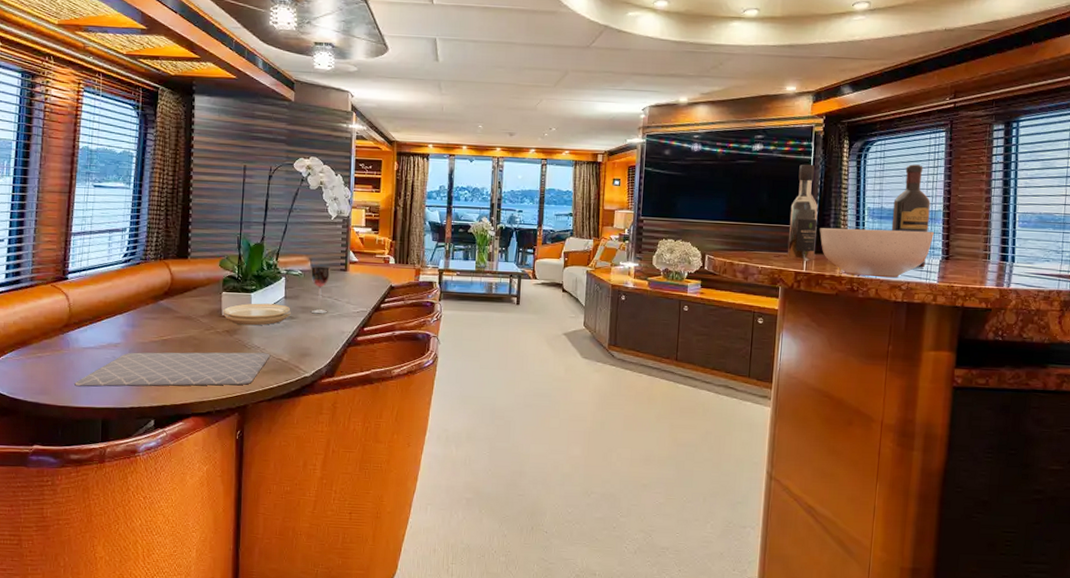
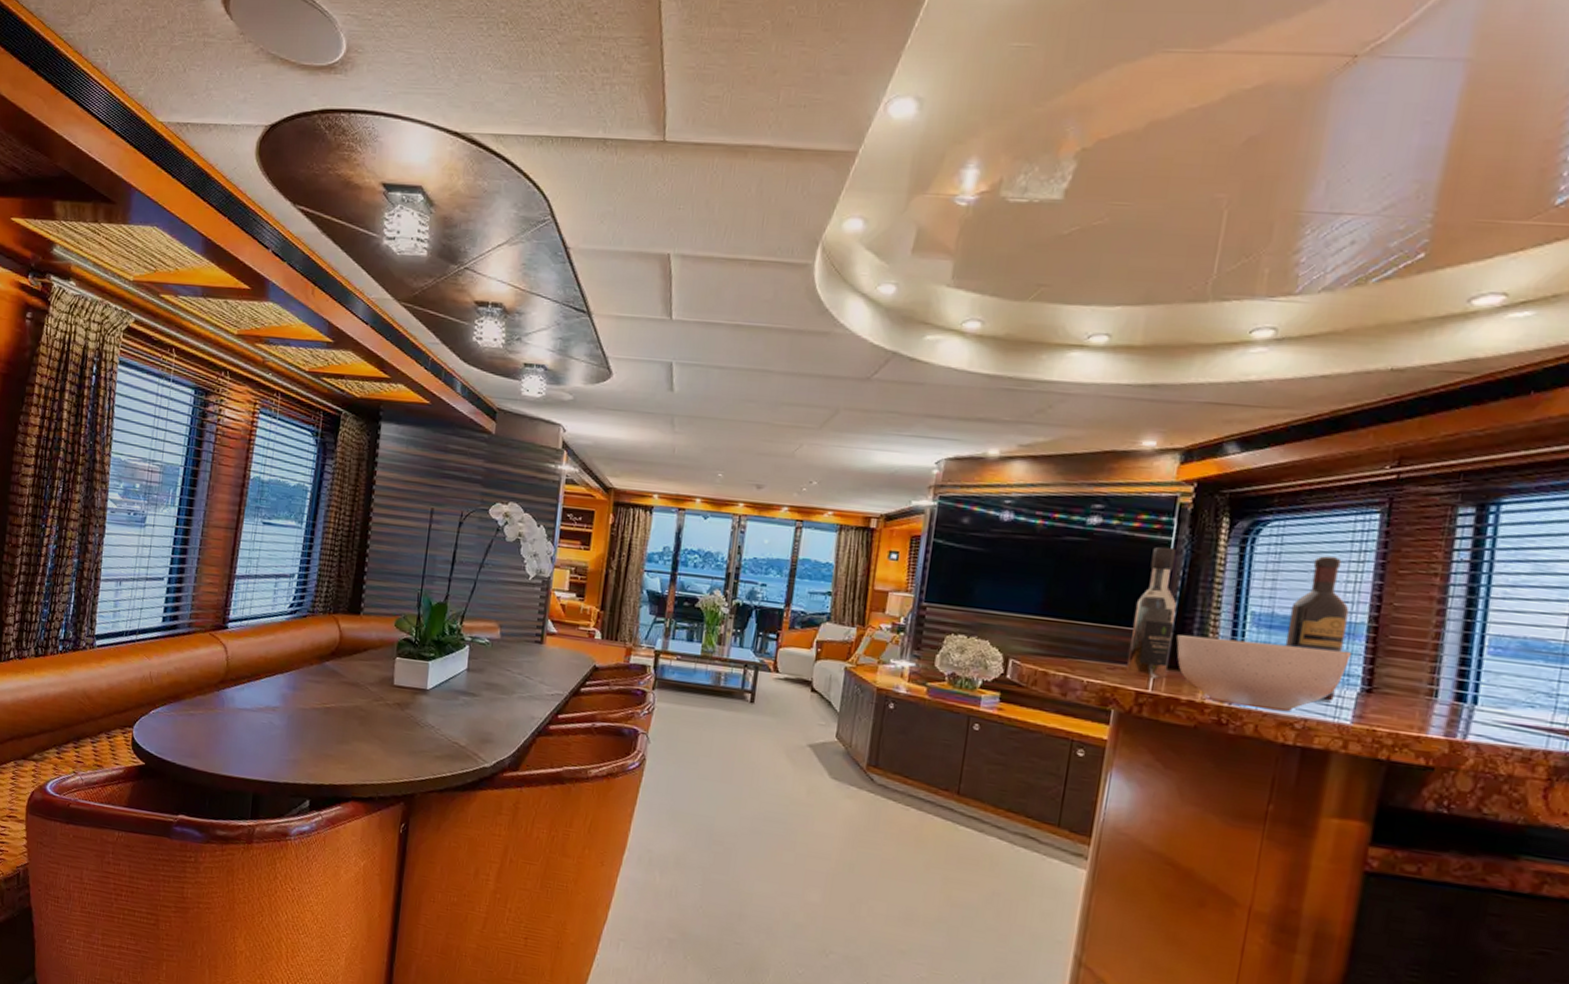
placemat: present [75,352,271,387] -> none [226,719,446,770]
plate: present [223,303,291,326] -> none [395,673,474,701]
wineglass: present [311,266,330,314] -> none [496,635,523,694]

